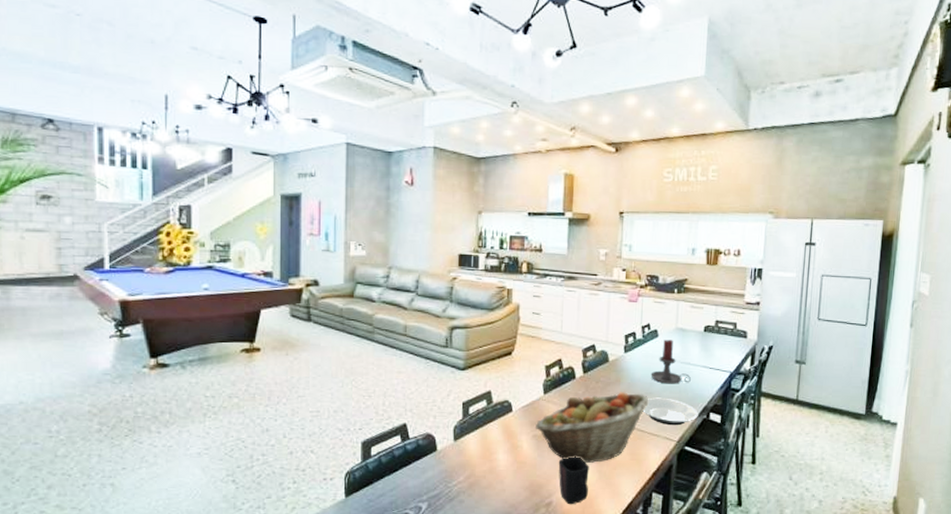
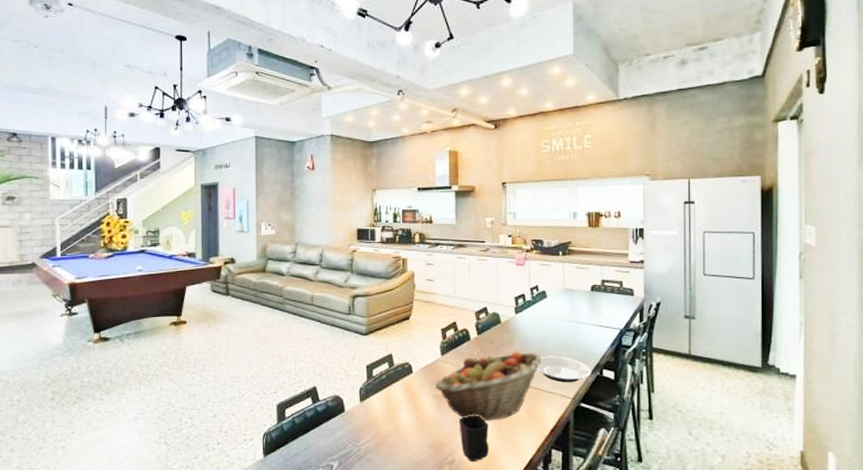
candle holder: present [650,339,691,384] -> none [542,300,581,343]

